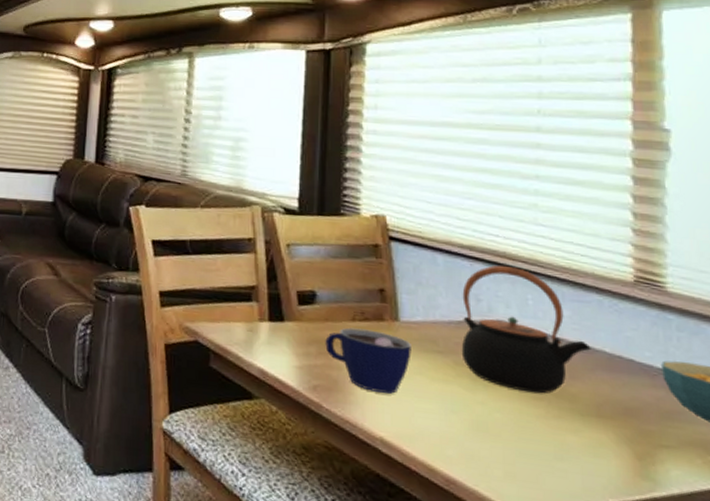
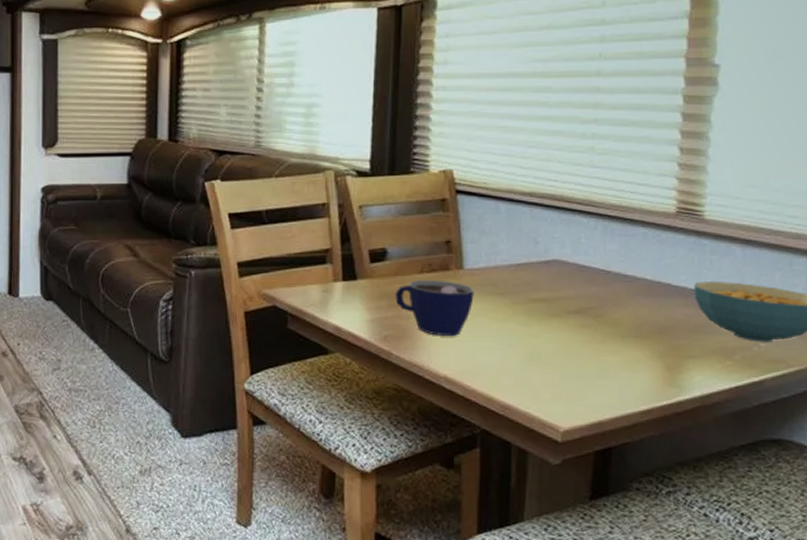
teapot: present [461,265,591,394] -> none [519,208,634,322]

